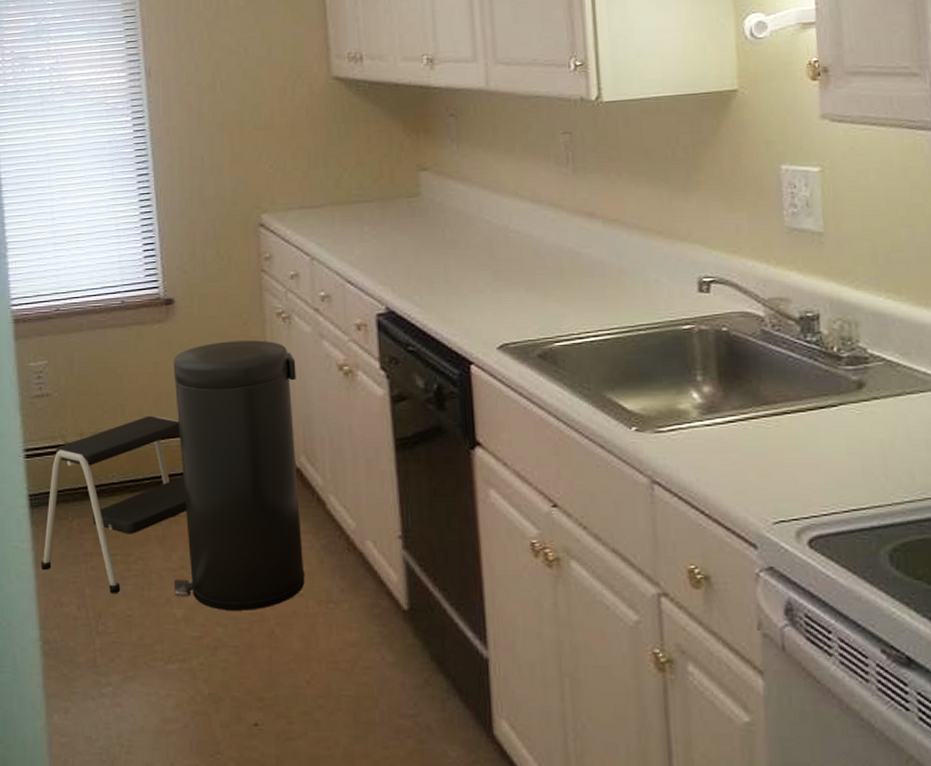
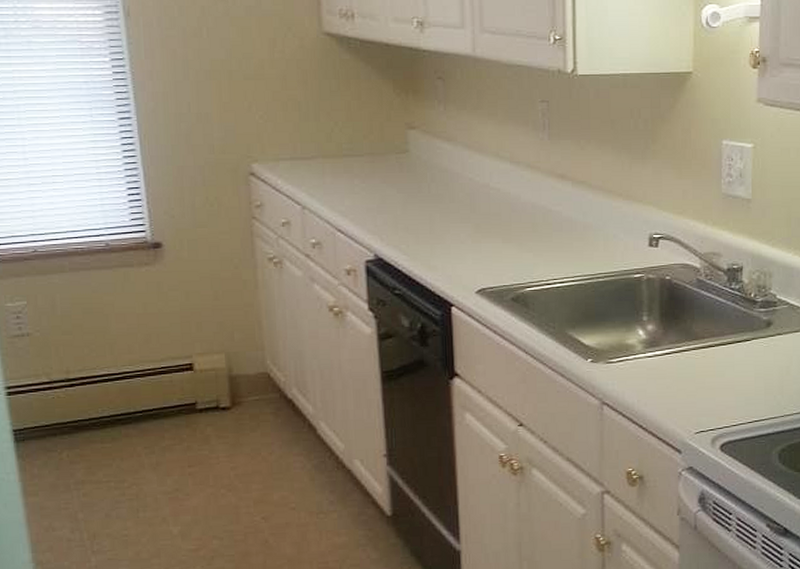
step stool: present [40,415,187,594] -> none [29,353,181,517]
pedal bin: present [173,340,305,610] -> none [163,283,297,525]

